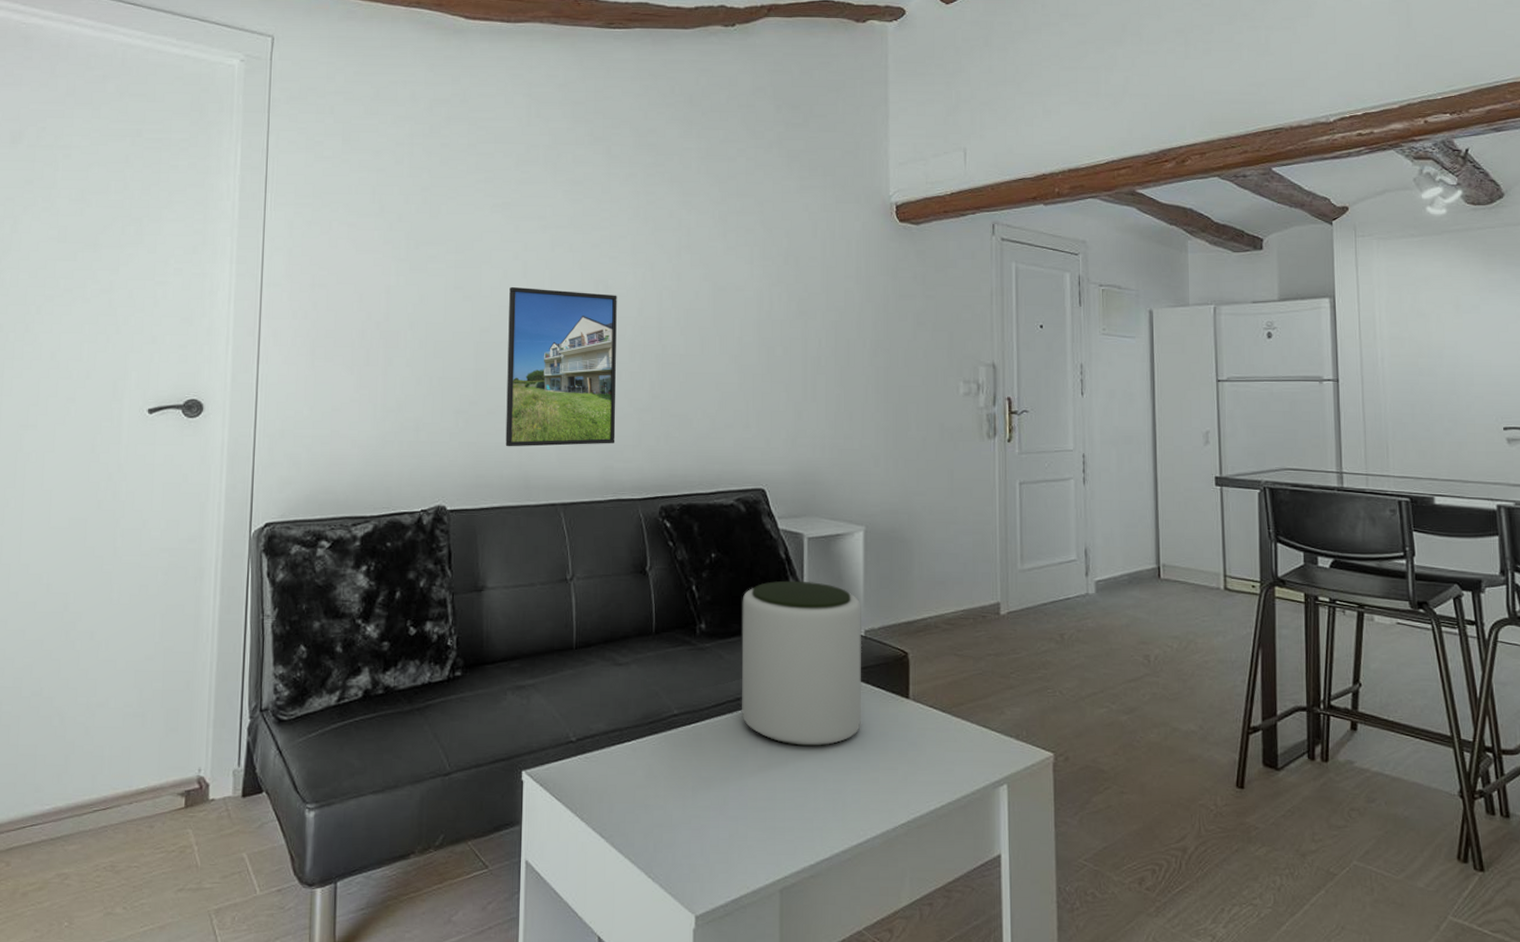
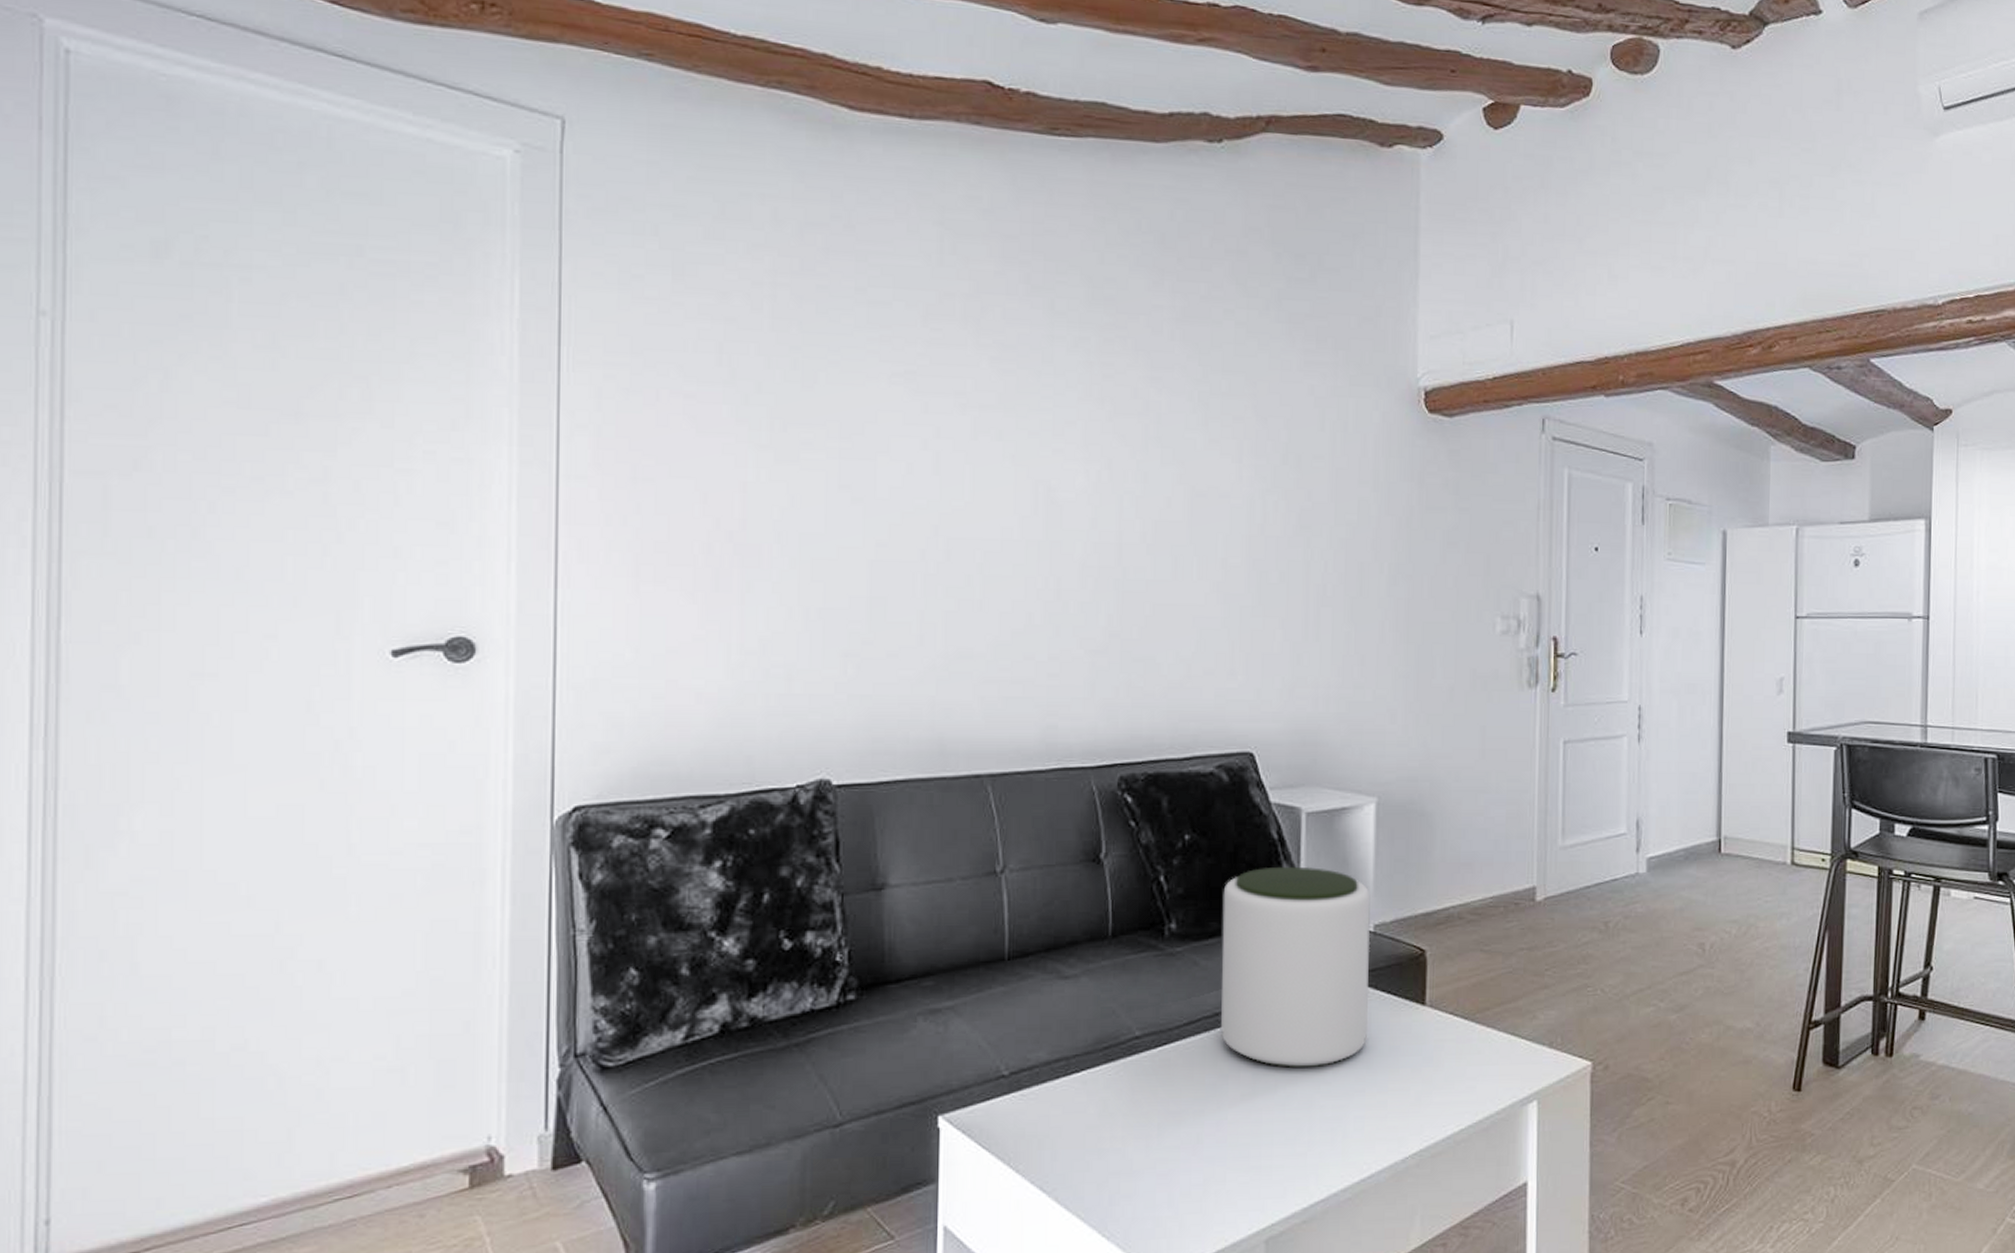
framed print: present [505,287,617,447] -> none [912,487,1063,701]

